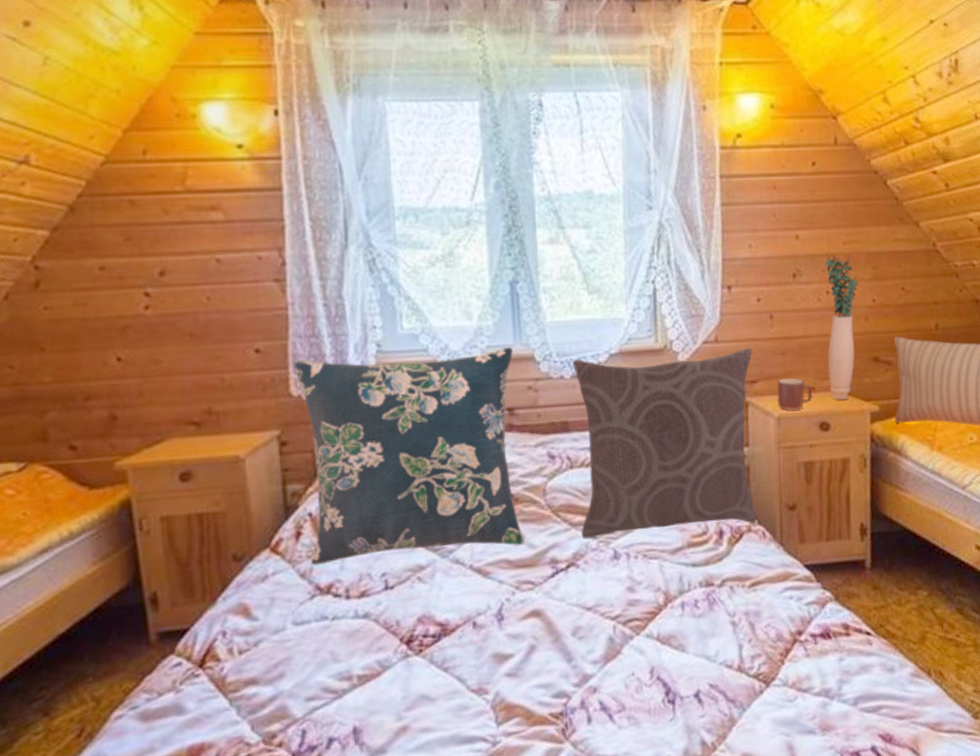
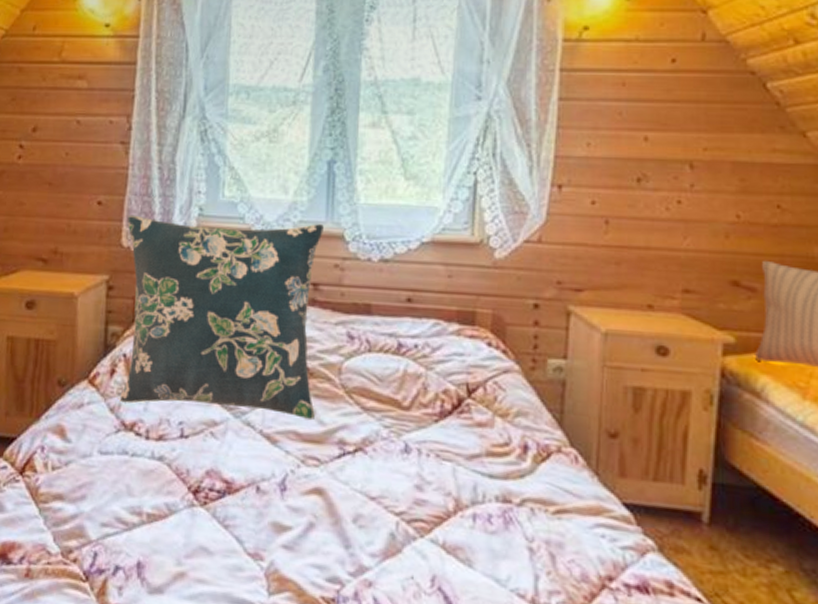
pillow: present [572,347,758,539] -> none [372,244,580,444]
mug: present [777,377,813,411] -> none [606,290,651,329]
vase: present [824,253,859,401] -> none [671,158,720,325]

